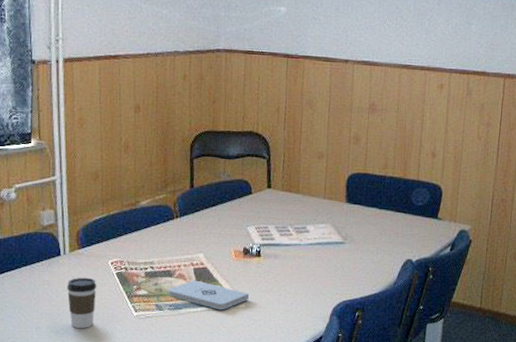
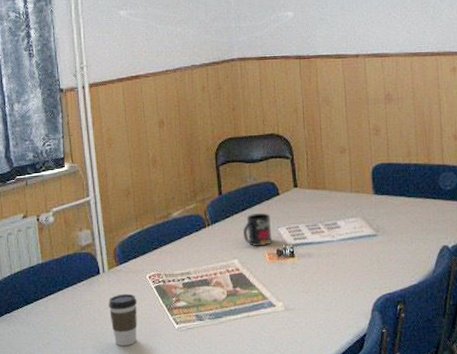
notepad: present [168,280,250,310] -> none [206,286,288,316]
mug: none [211,210,241,243] -> present [243,213,273,246]

